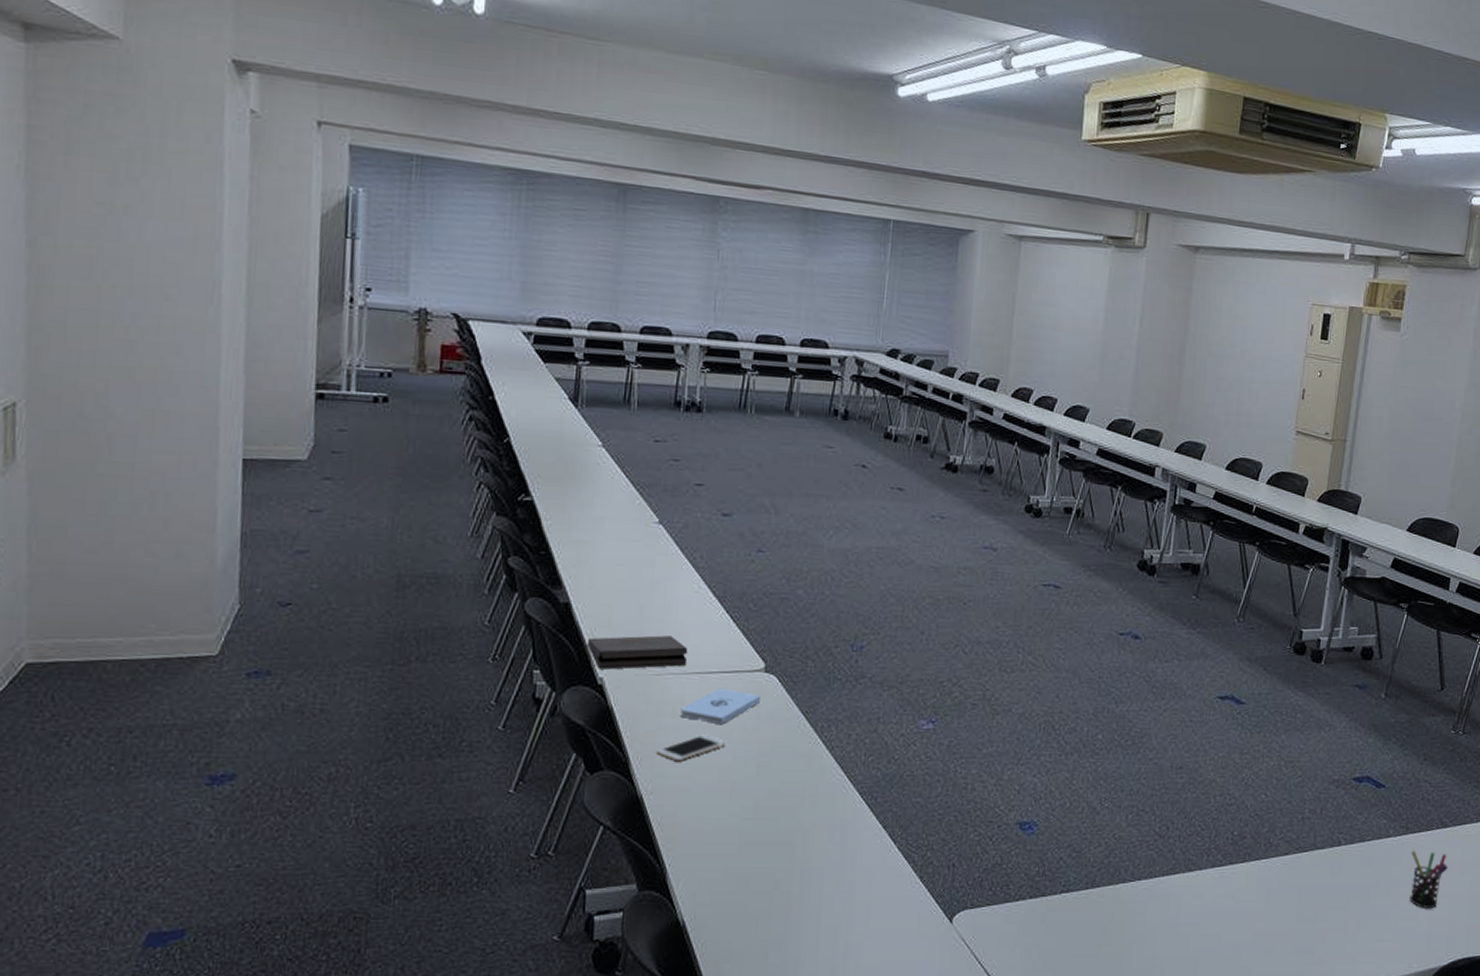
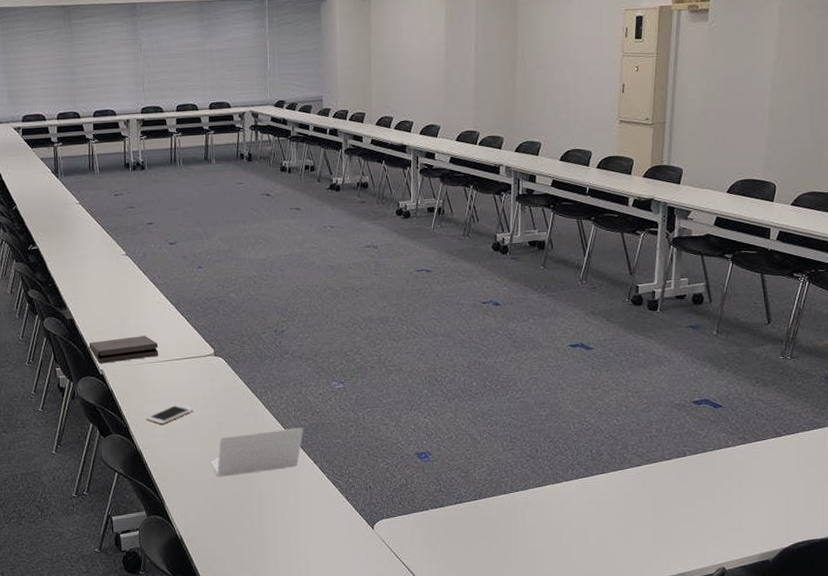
notepad: present [680,688,760,725] -> none [159,370,214,397]
laptop: none [740,778,874,841] -> present [211,427,303,477]
pen holder: present [1410,850,1448,908] -> none [749,456,784,502]

